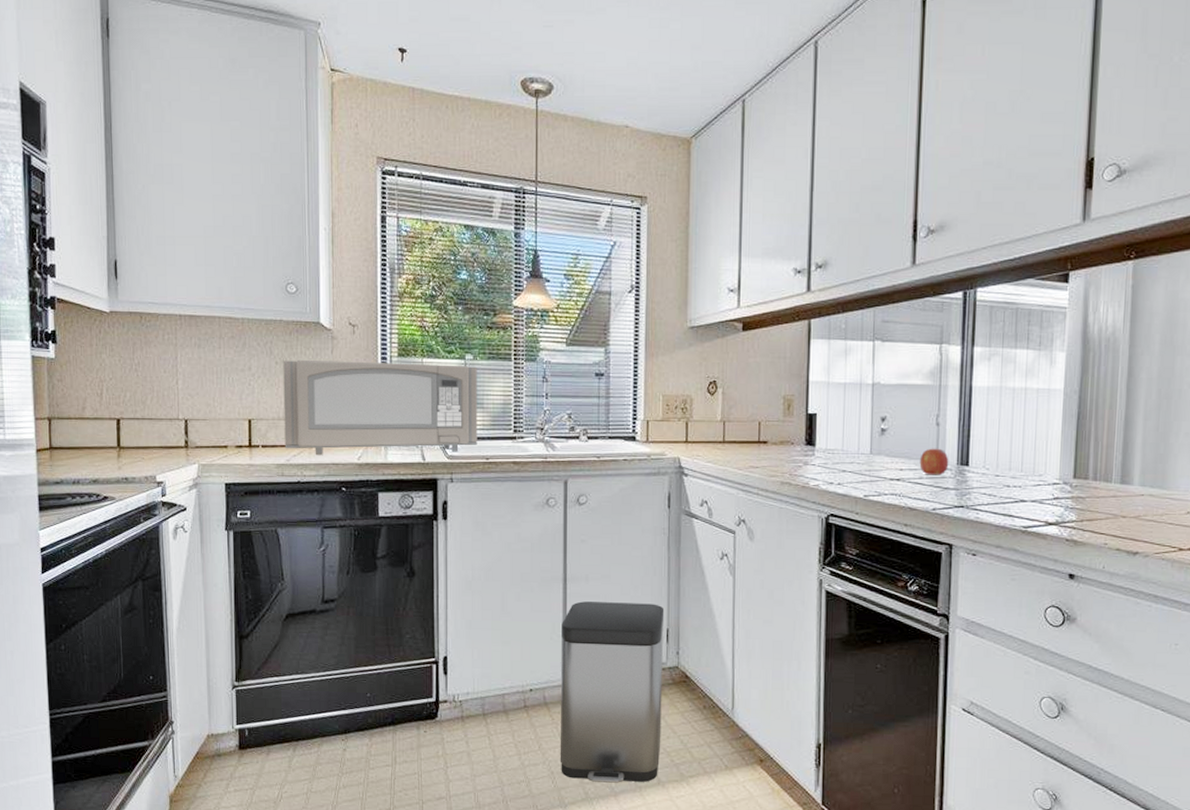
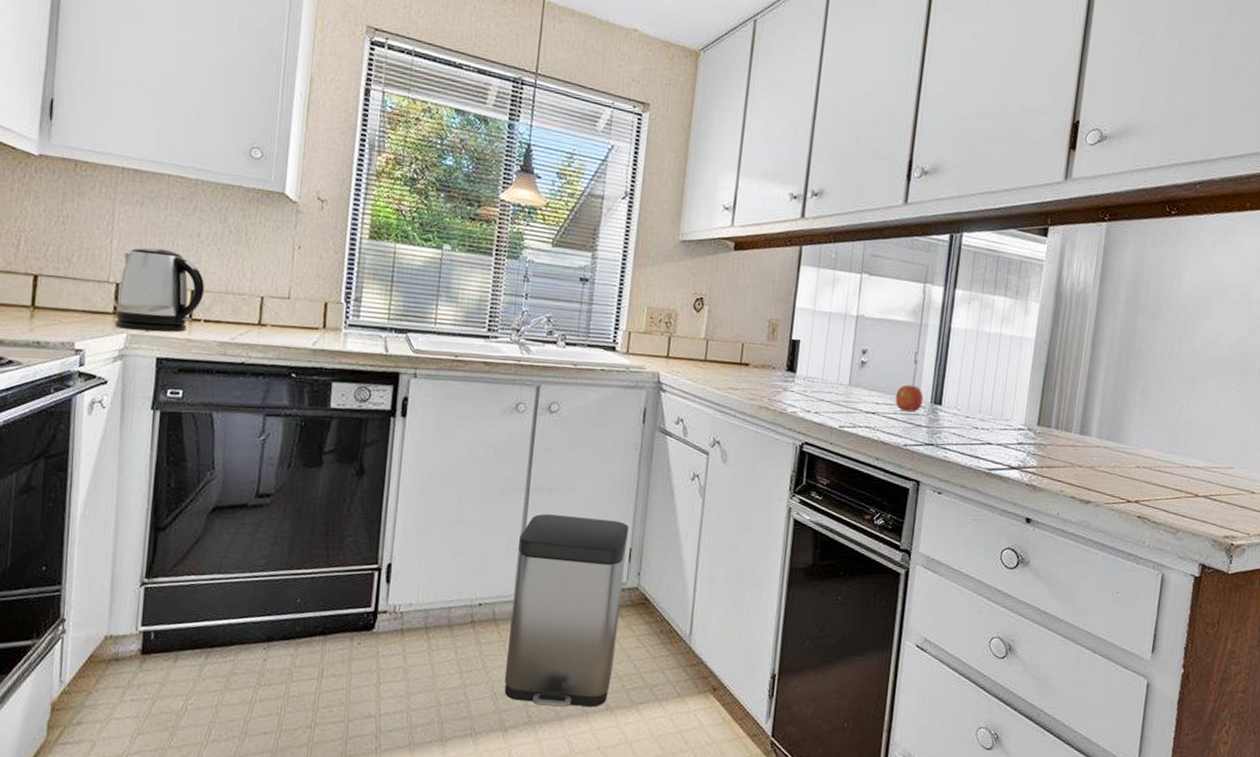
kettle: none [187,384,260,461] -> present [115,247,205,333]
microwave: present [283,359,477,456] -> none [230,230,455,347]

